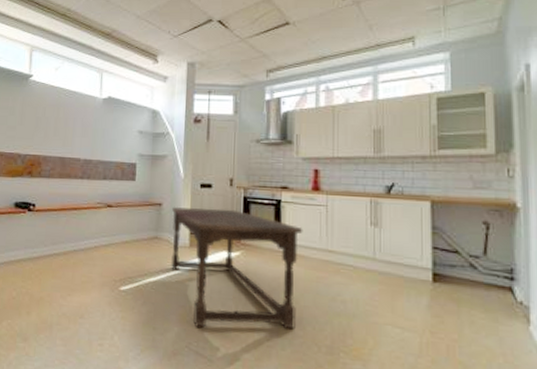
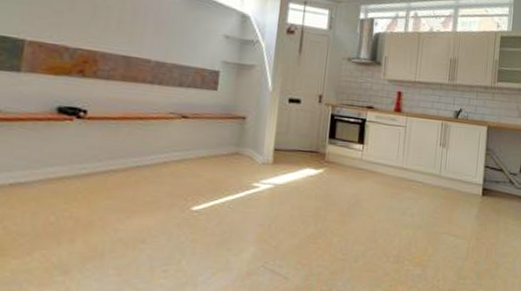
dining table: present [171,206,303,330] -> none [251,120,384,246]

